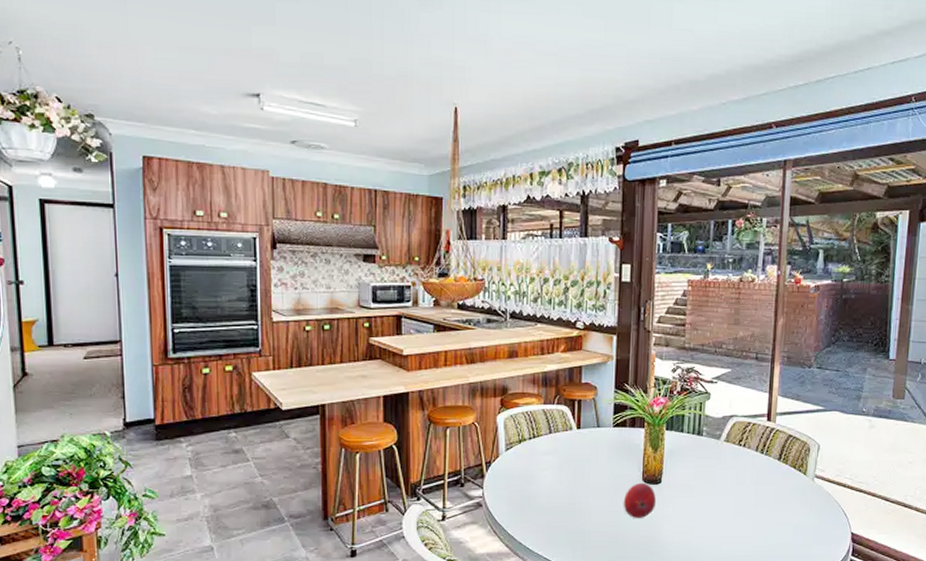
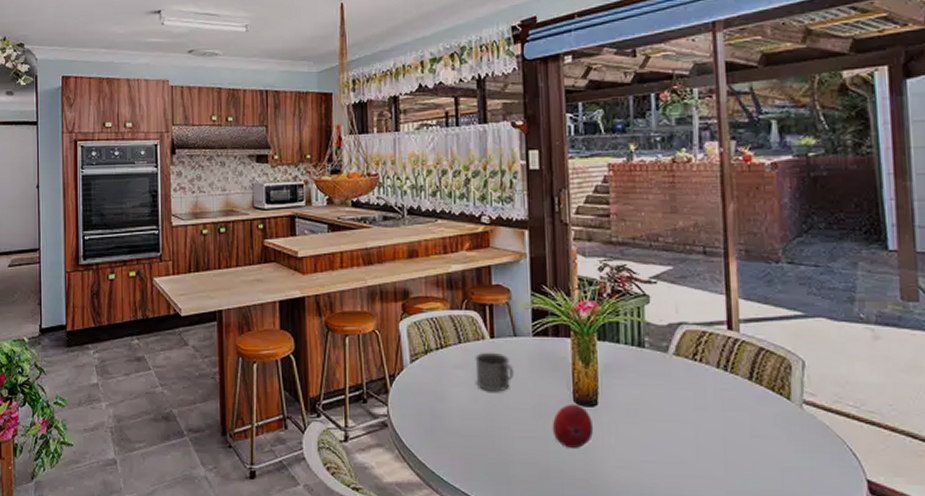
mug: none [562,441,596,474] -> present [475,352,515,392]

